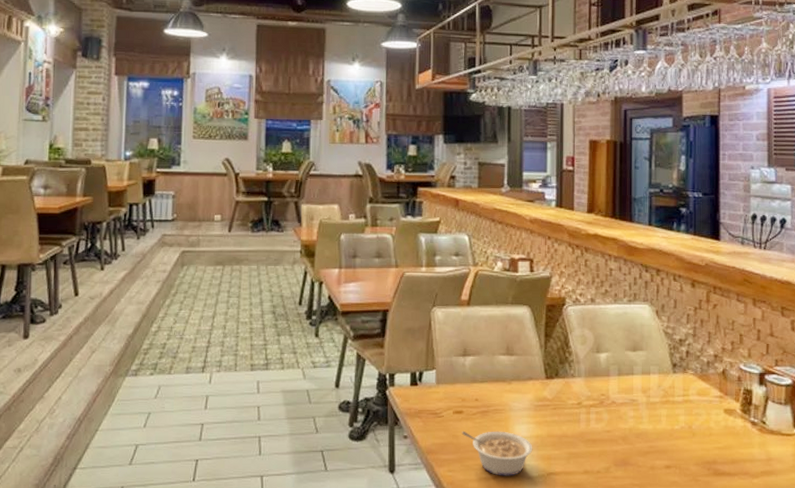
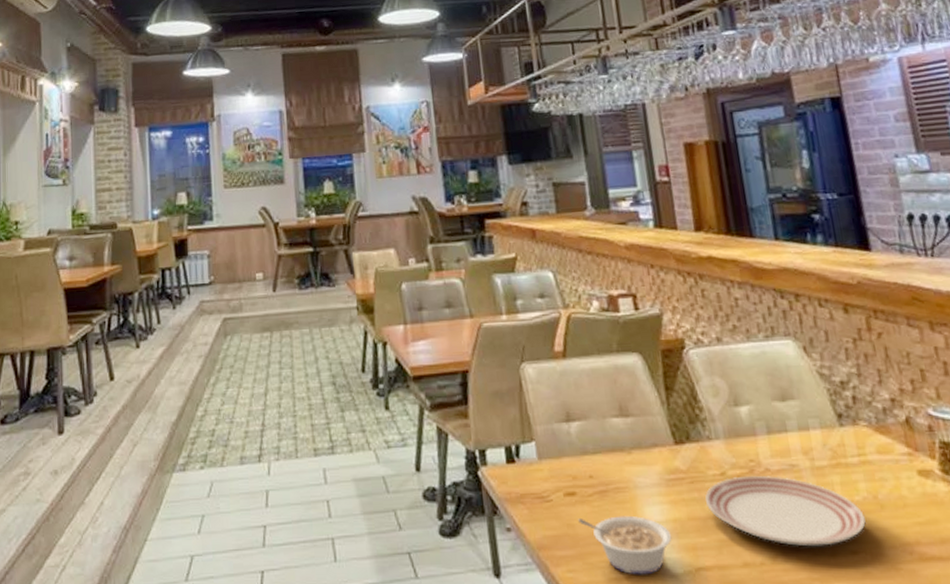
dinner plate: none [563,406,680,461] -> present [705,475,866,547]

